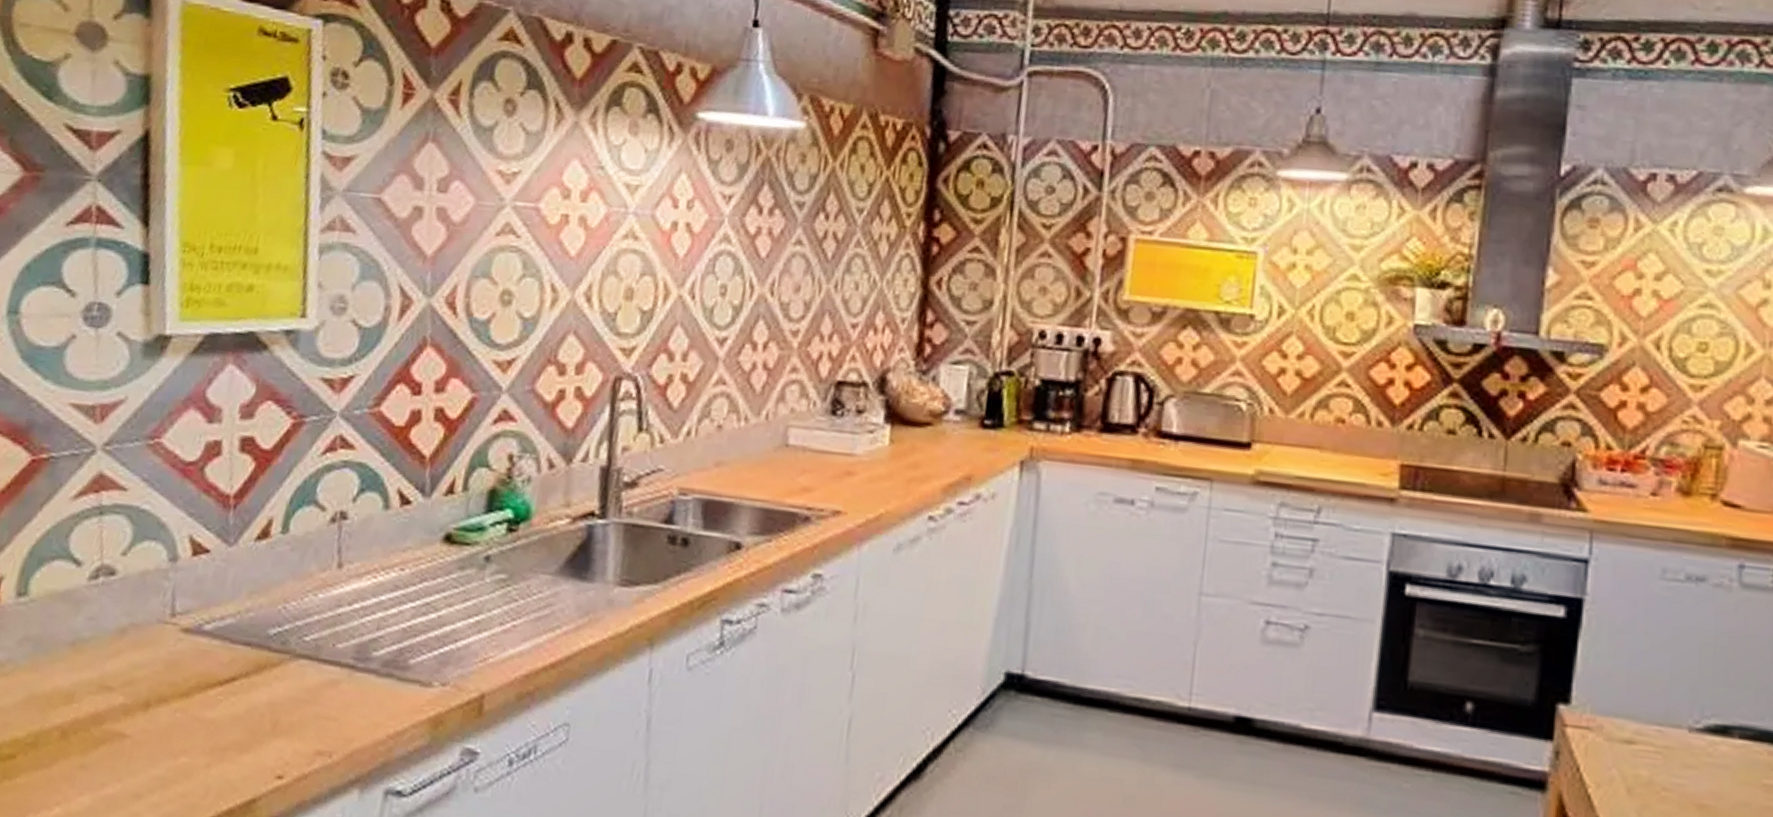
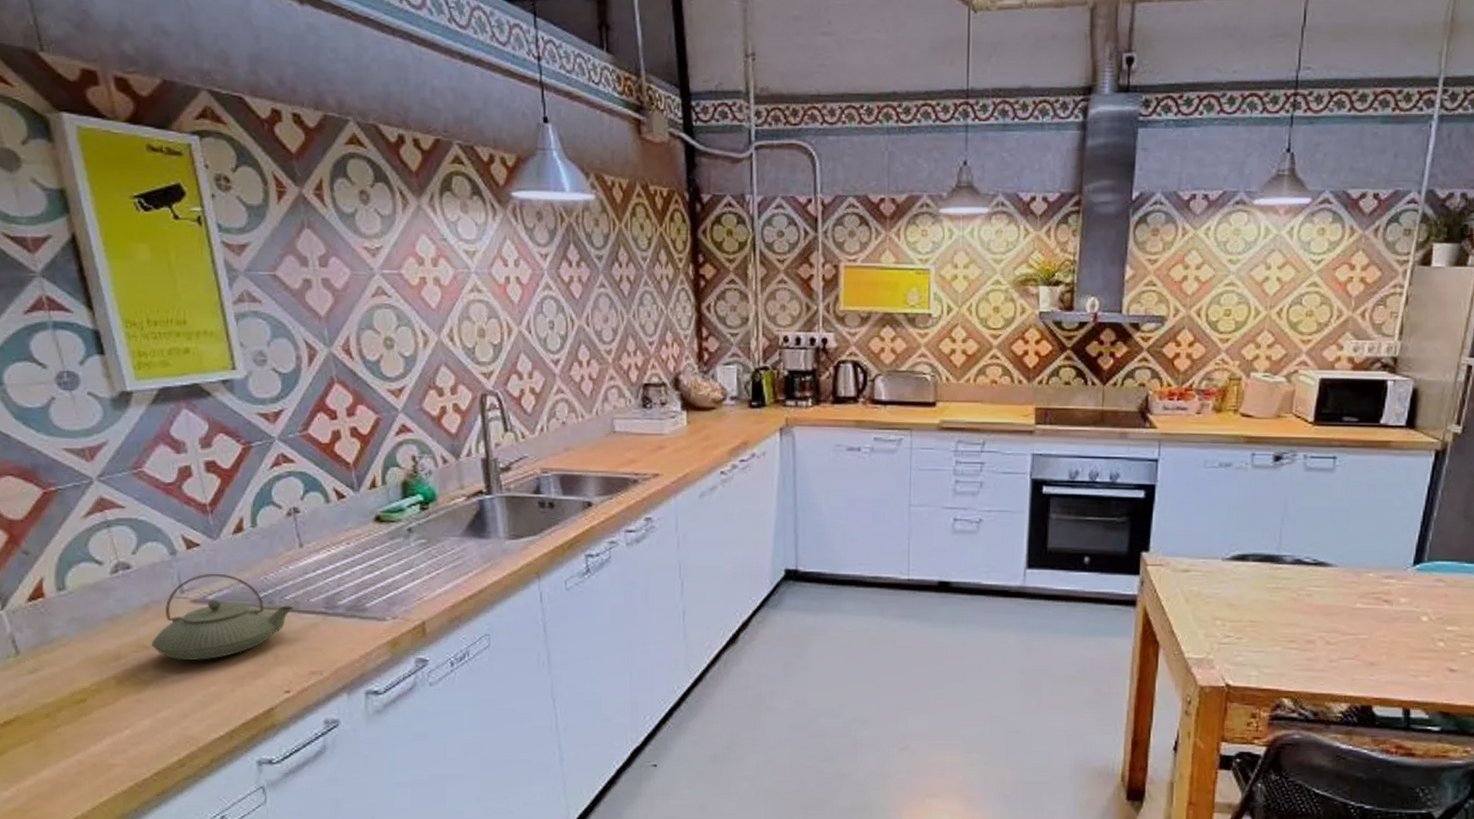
teapot: none [116,593,314,718] -> present [151,573,294,661]

